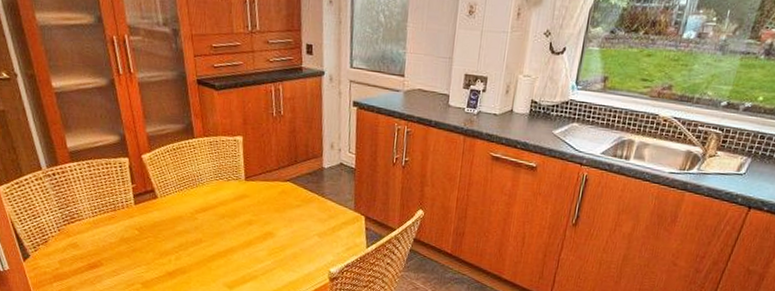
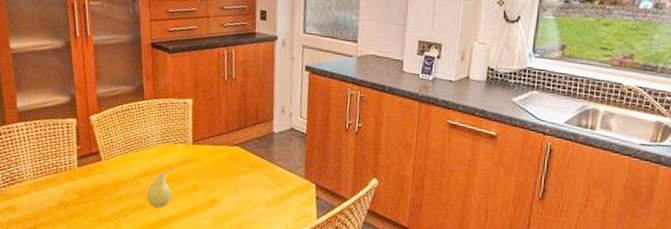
fruit: none [204,203,229,241] -> present [146,167,175,208]

